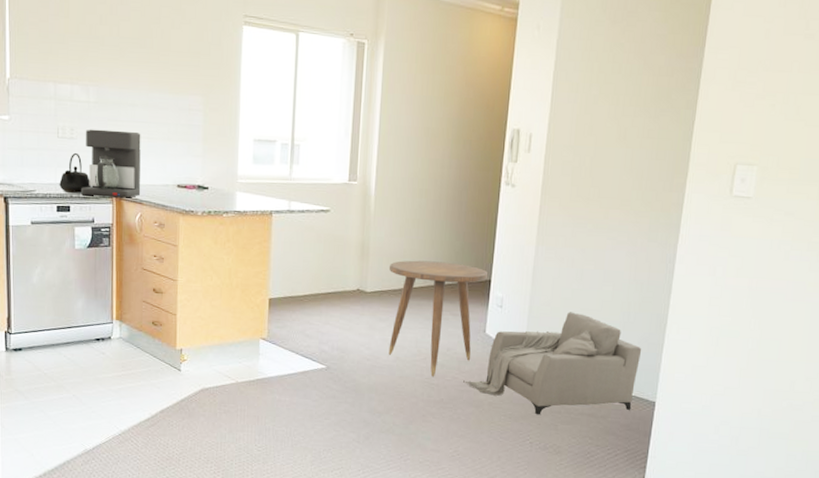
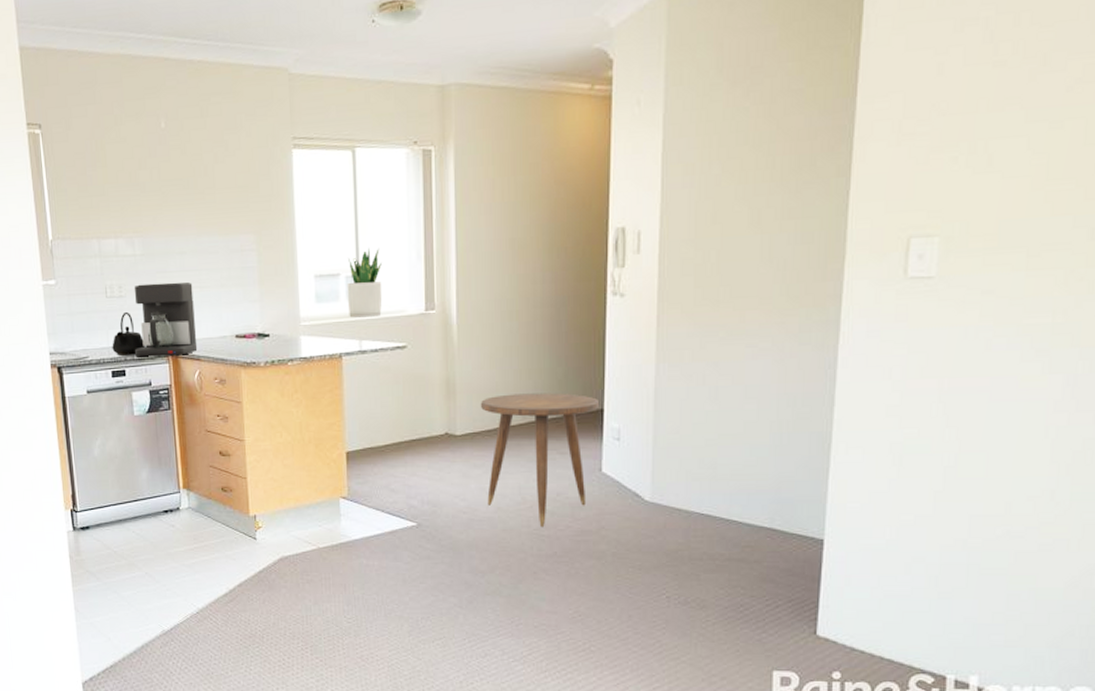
planter: none [281,120,314,182] -> present [346,247,383,318]
armchair: present [463,312,642,415] -> none [579,438,801,564]

